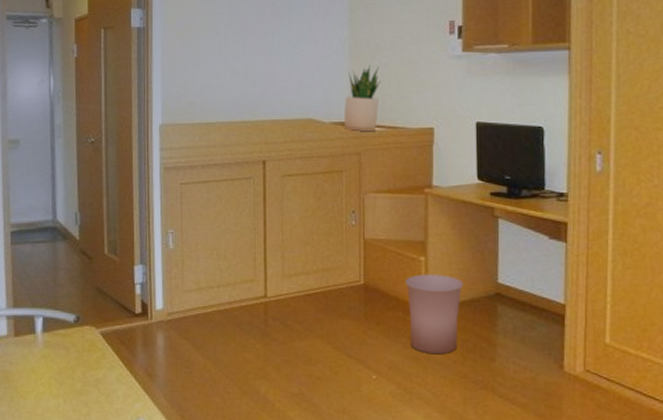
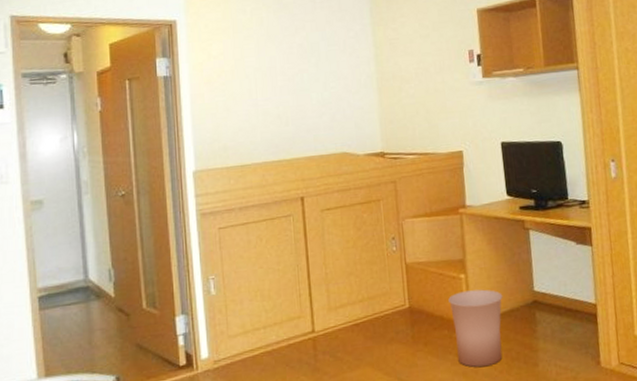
planter: present [344,65,381,132] -> none [376,97,410,161]

